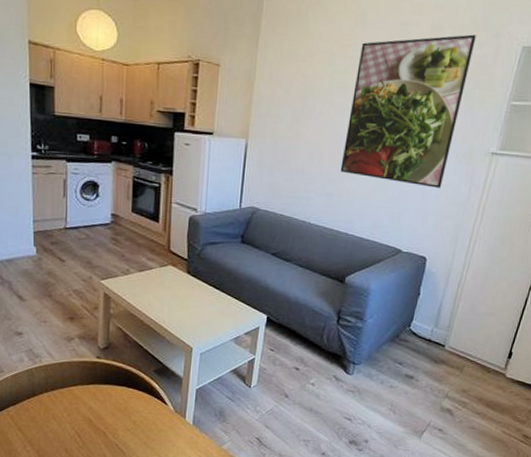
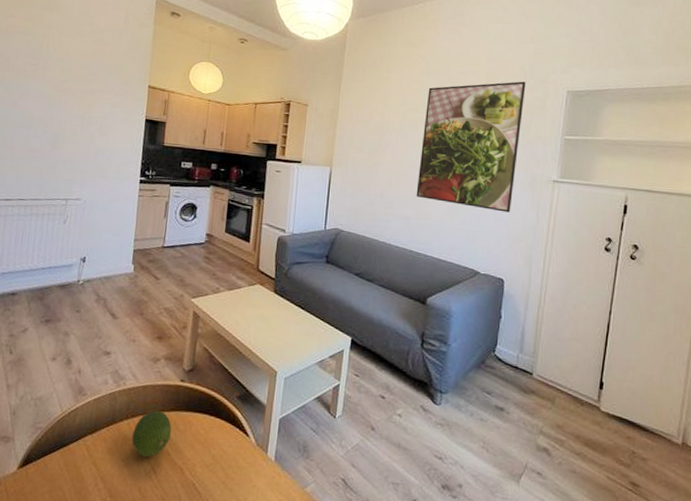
fruit: none [54,384,91,424] -> present [131,410,172,458]

